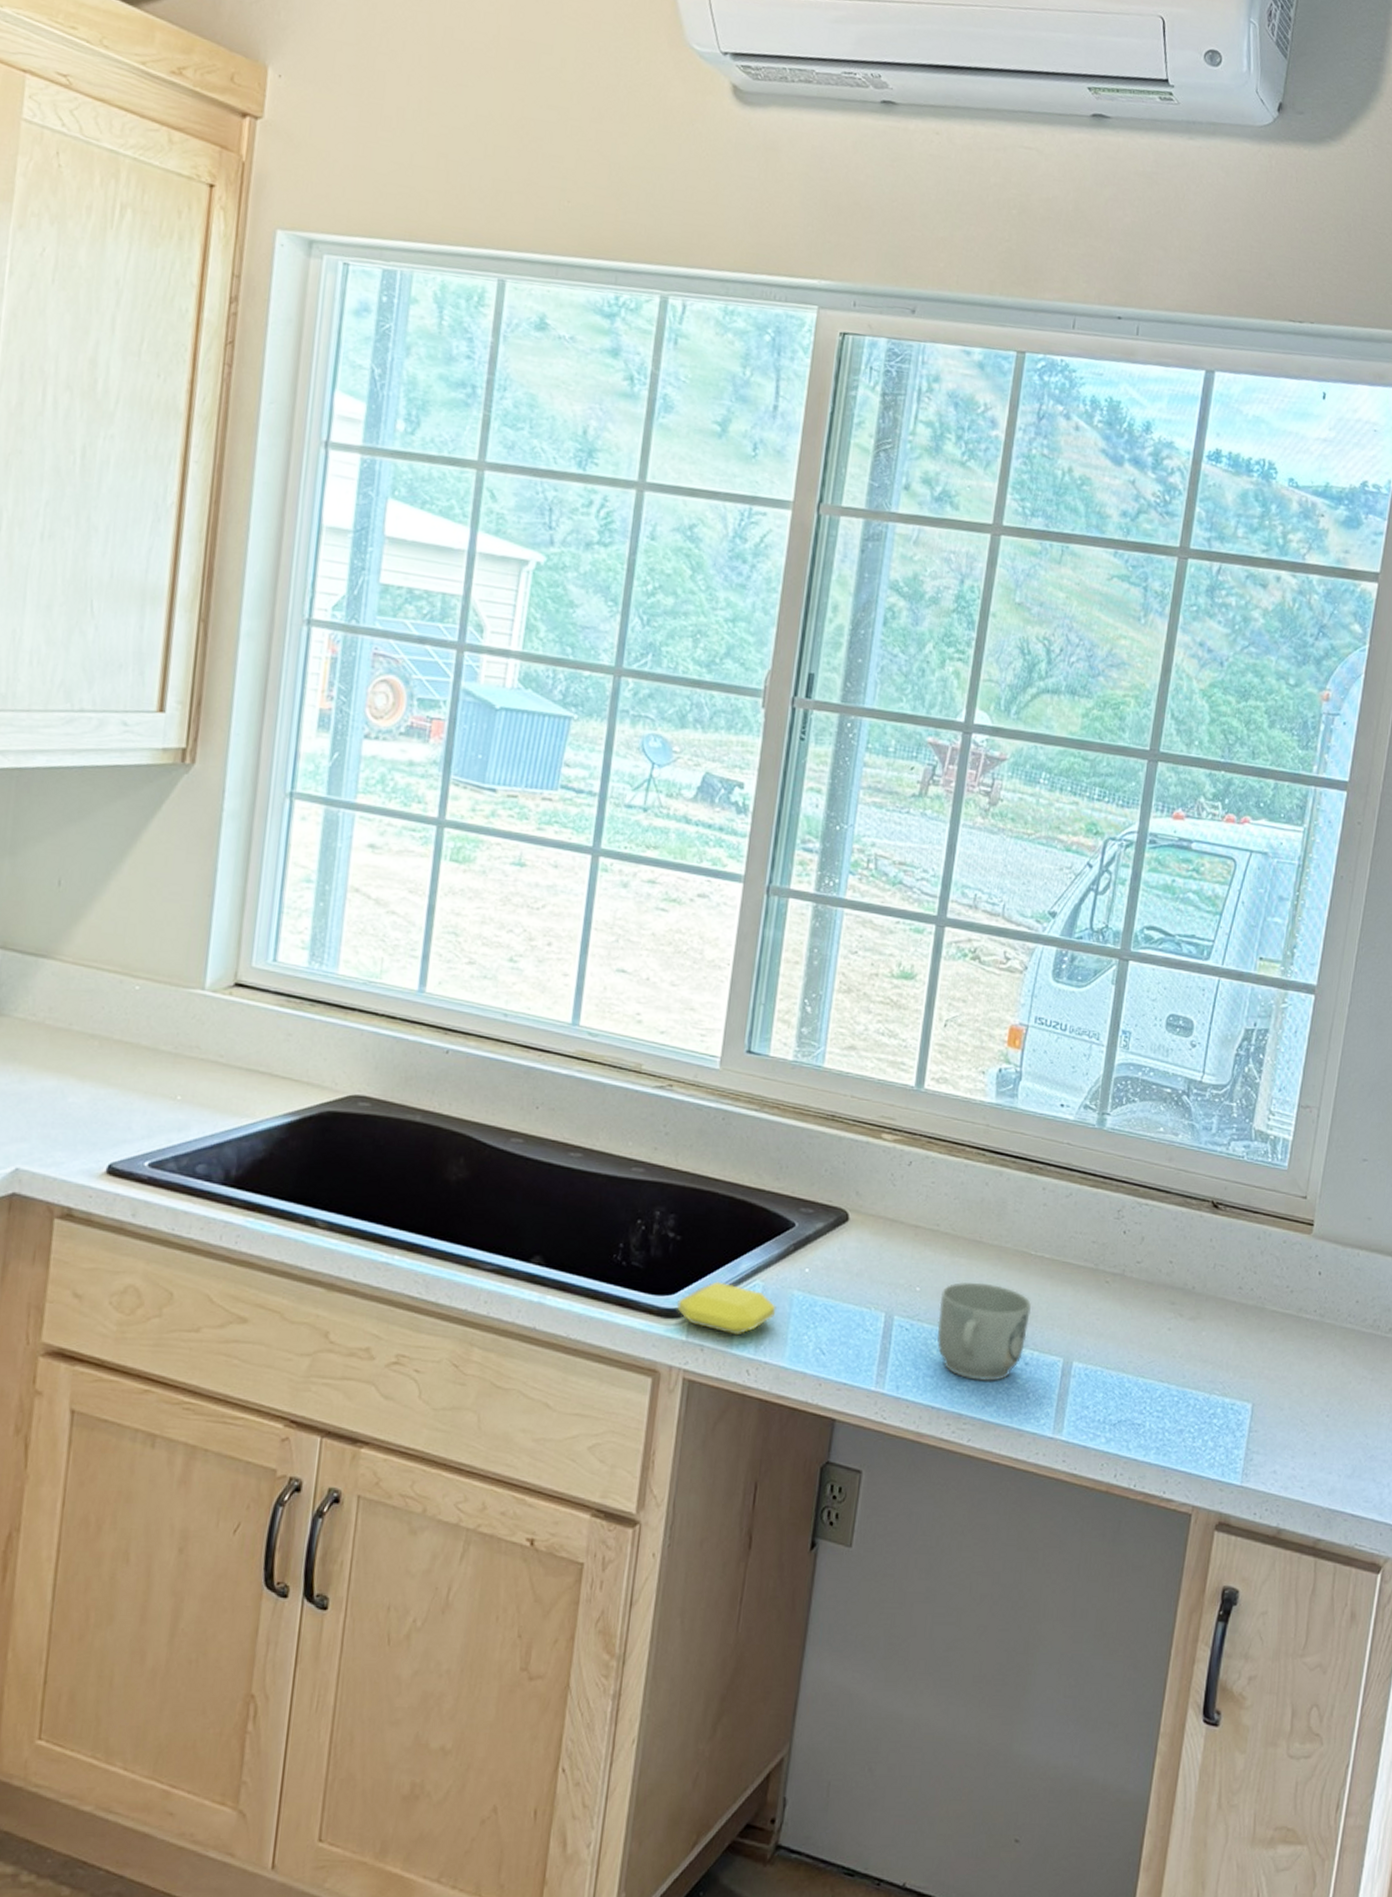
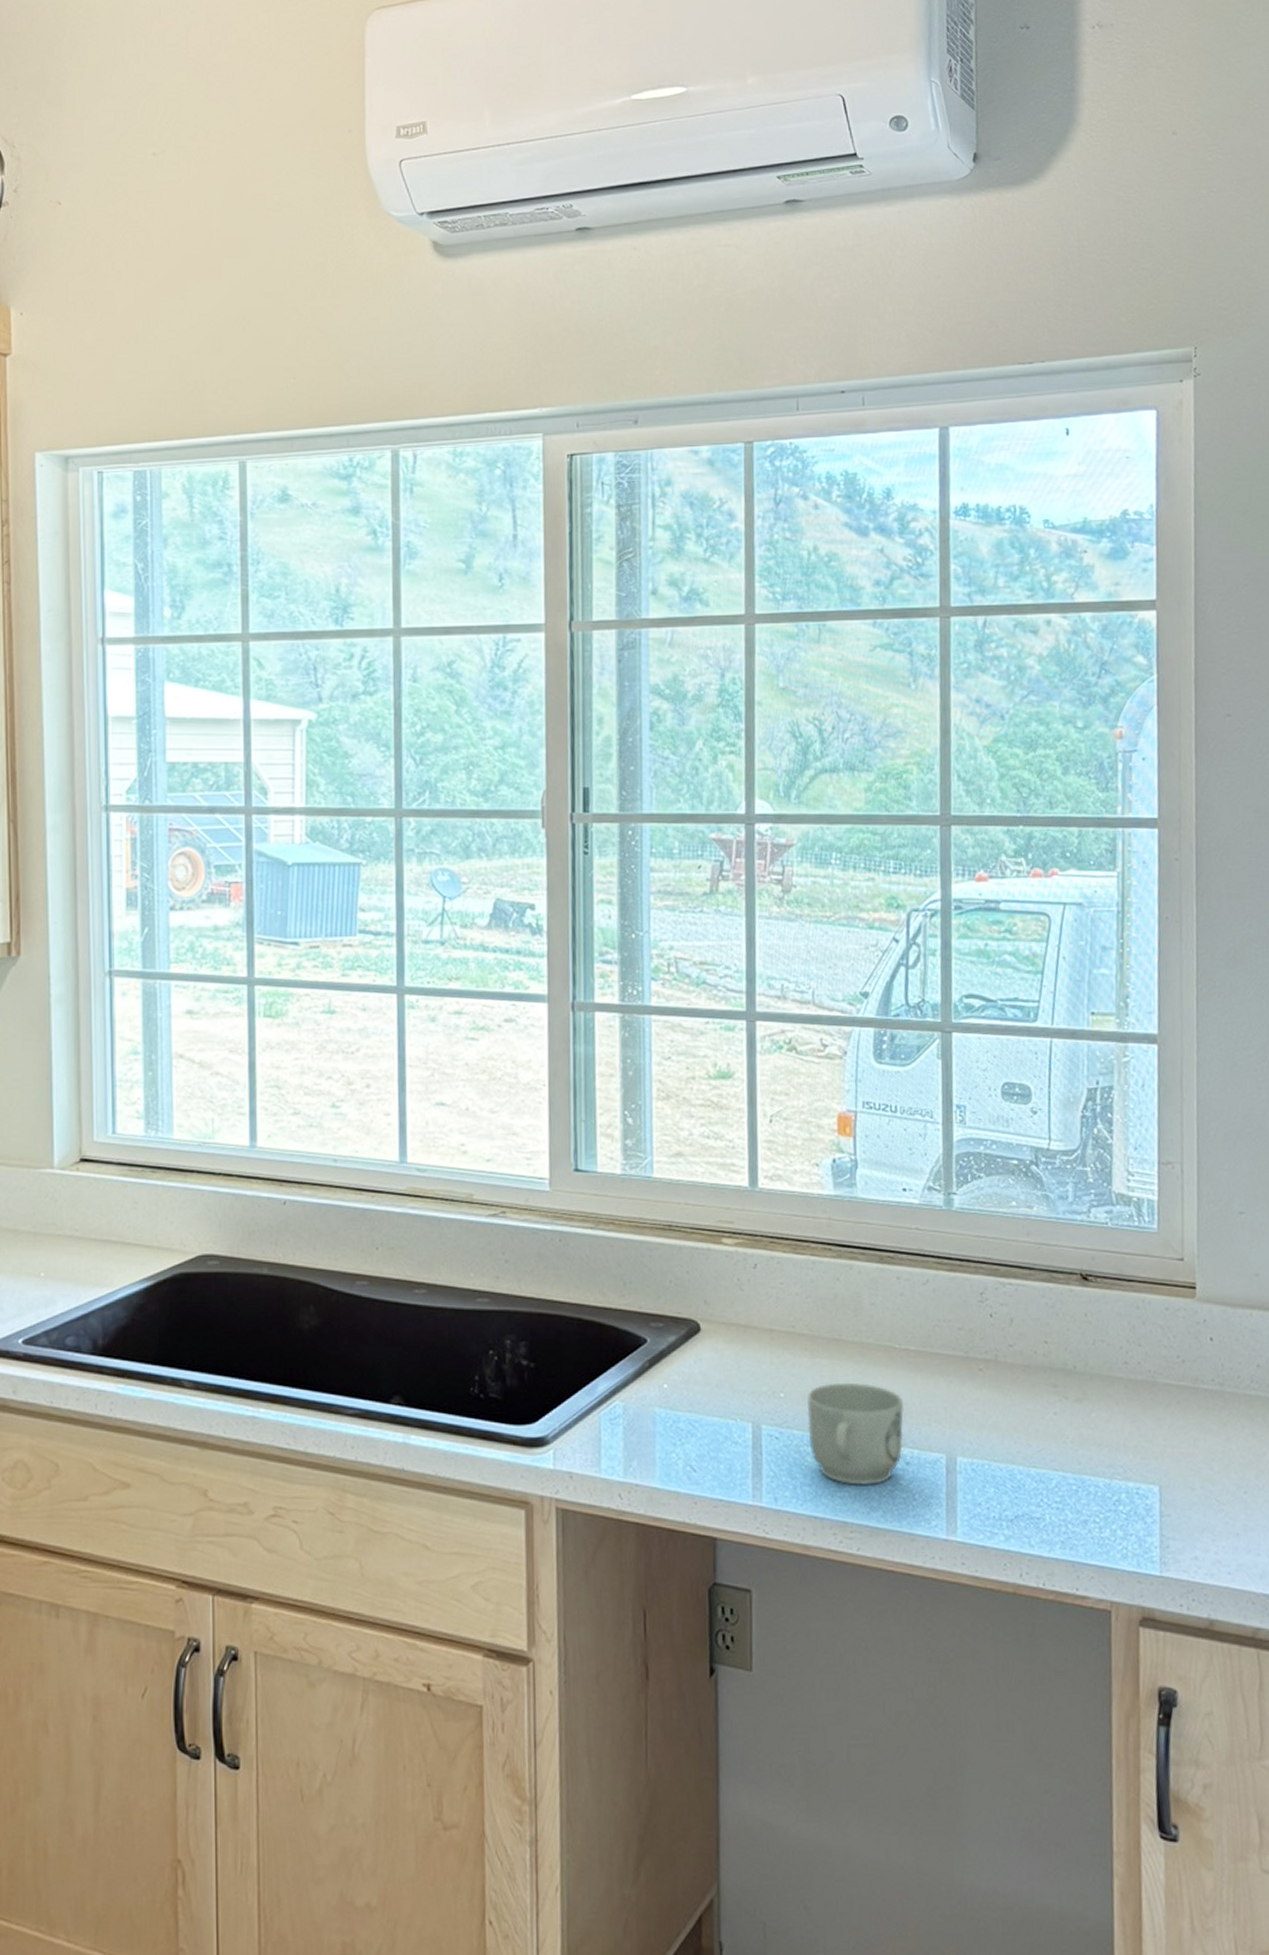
soap bar: present [676,1281,776,1336] -> none [539,1405,640,1460]

